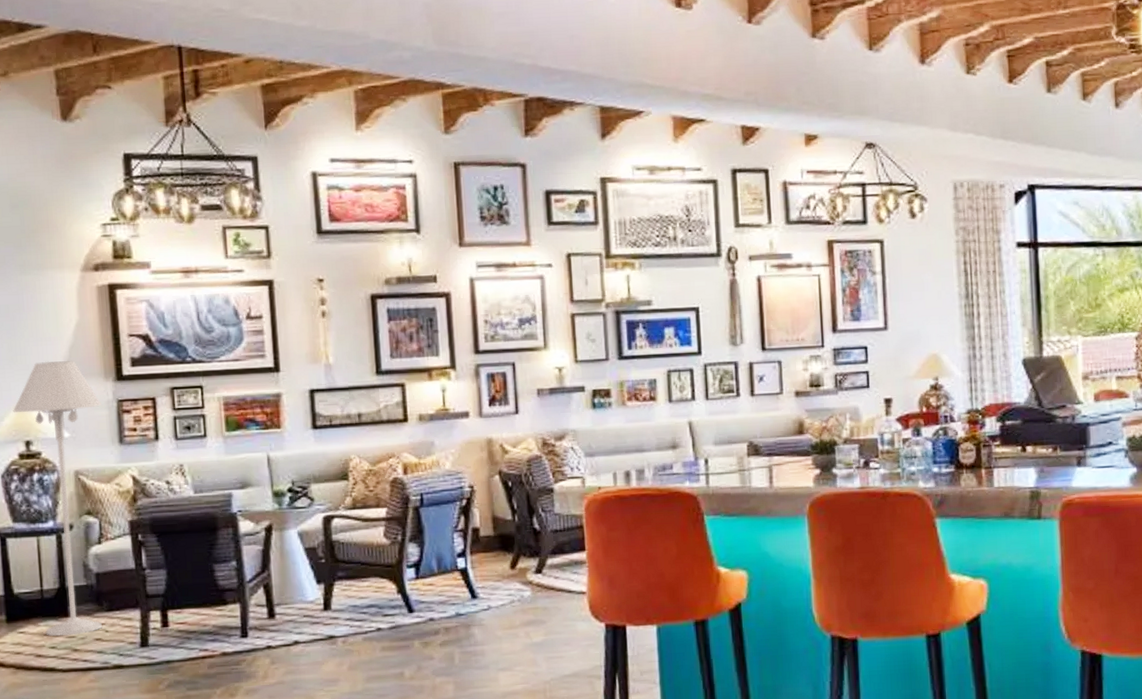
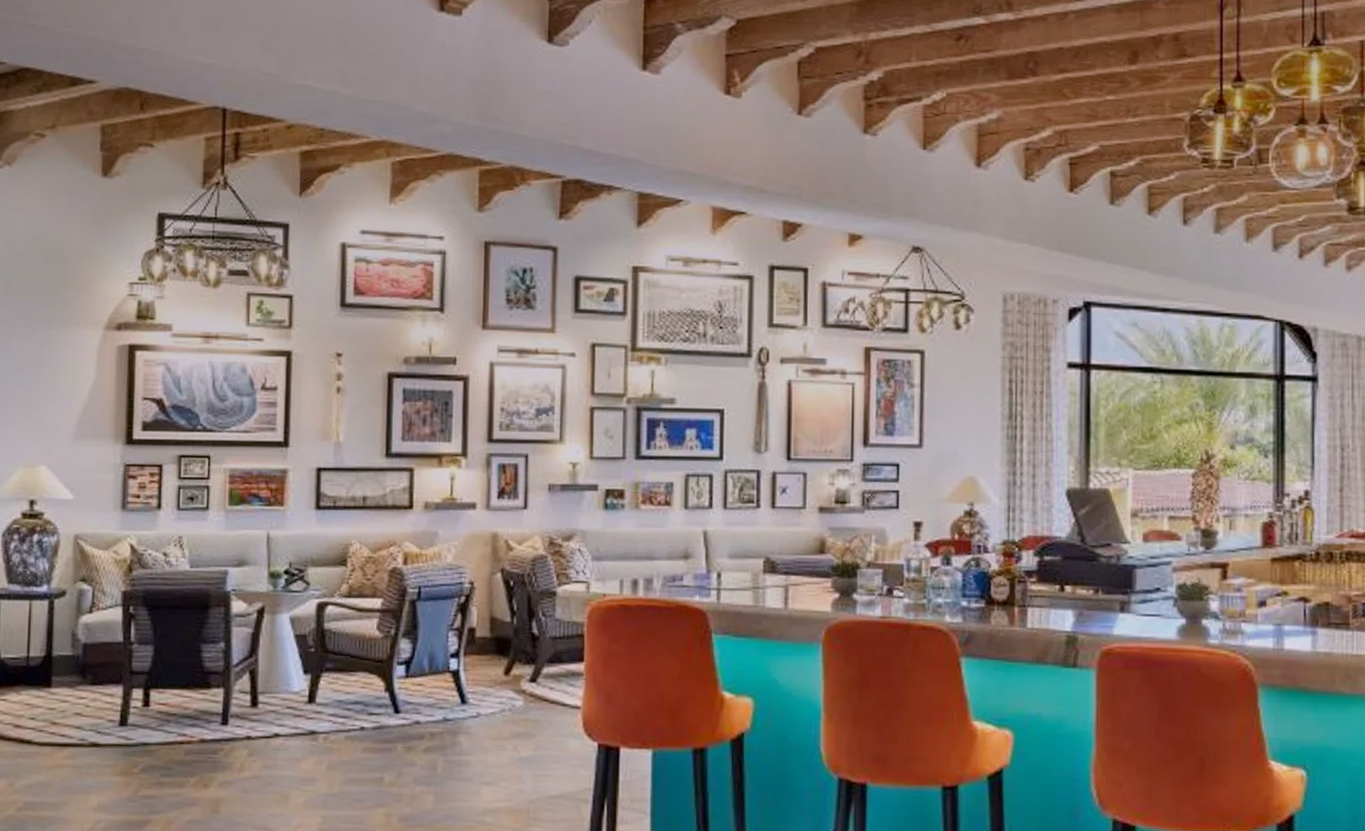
floor lamp: present [13,360,103,637] -> none [21,419,110,708]

